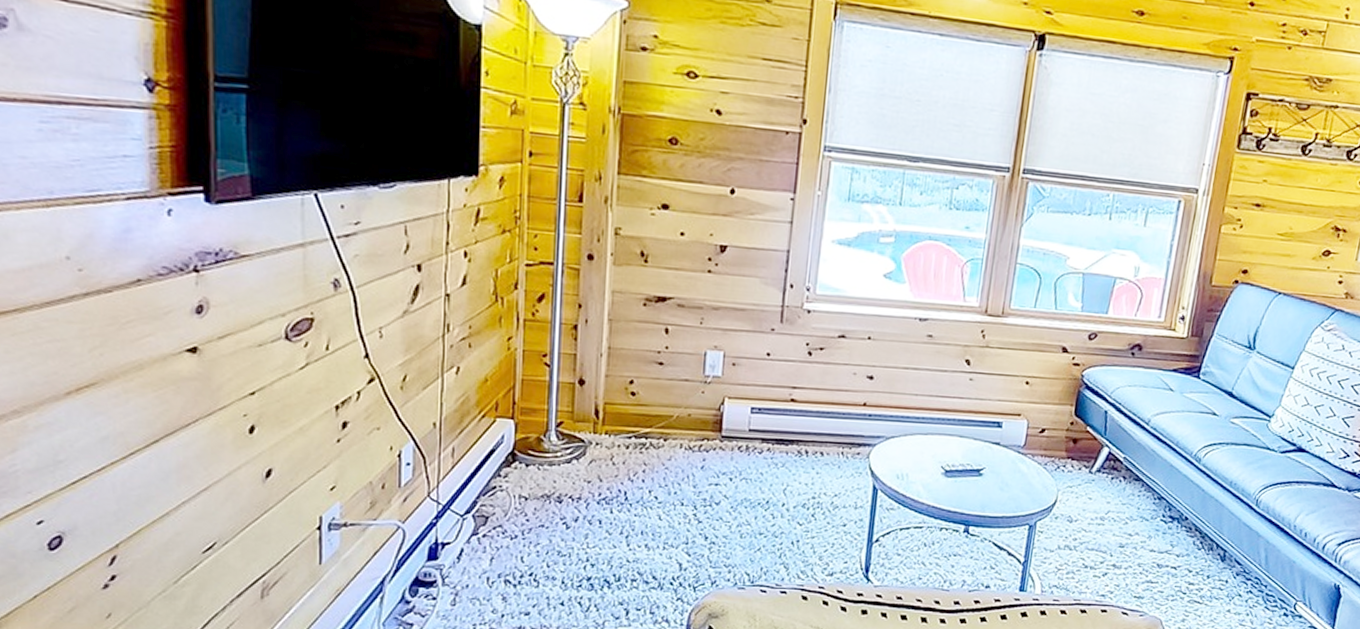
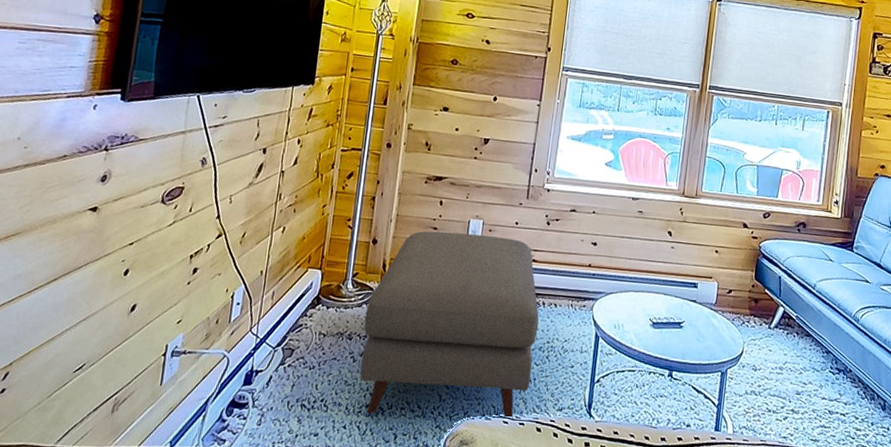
ottoman: none [576,366,802,588] -> present [359,231,539,418]

